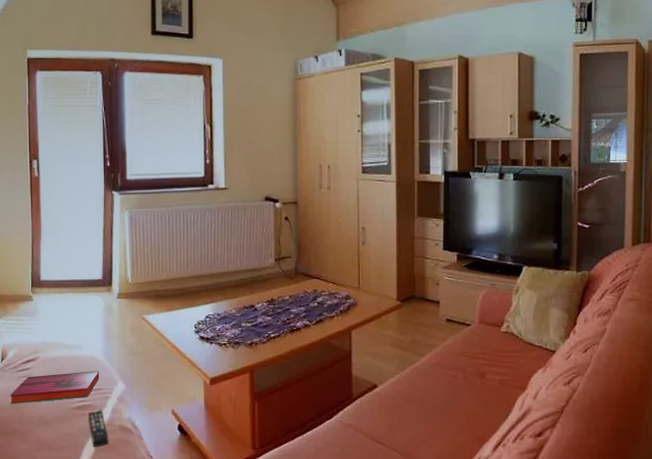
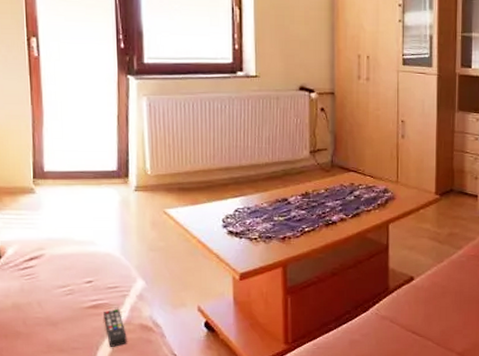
hardback book: present [10,371,100,404] -> none [11,268,116,305]

